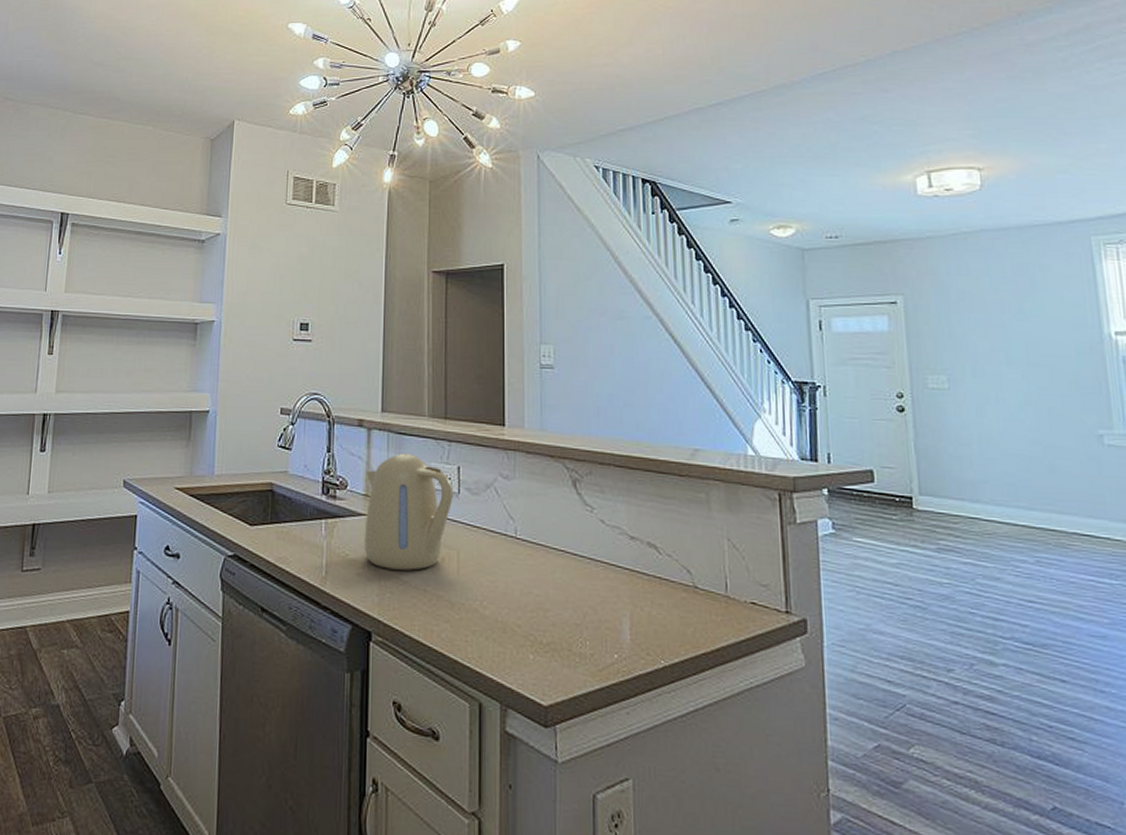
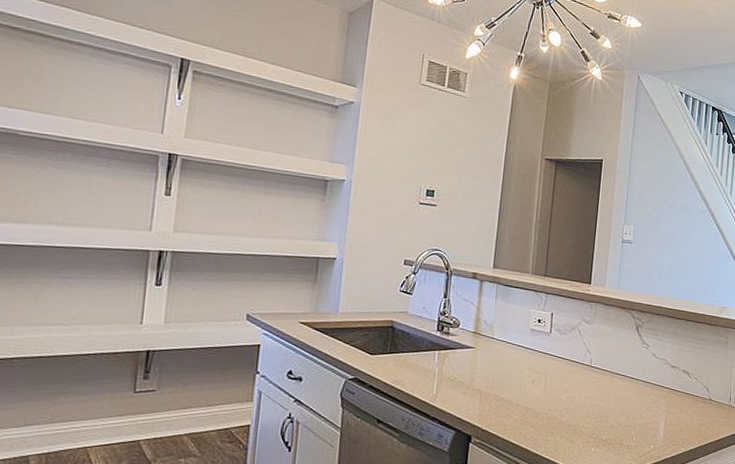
kettle: present [364,453,454,571] -> none [470,301,547,390]

